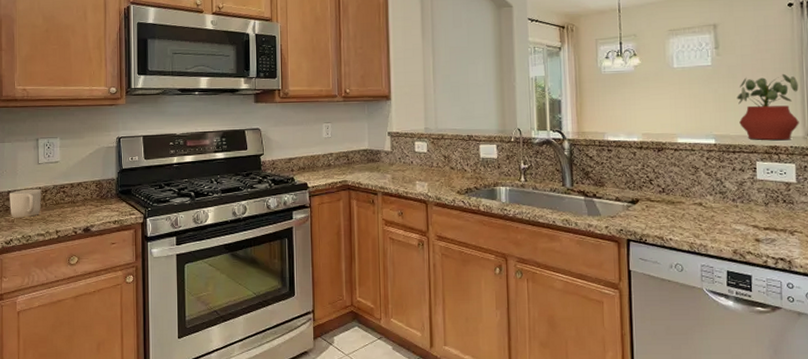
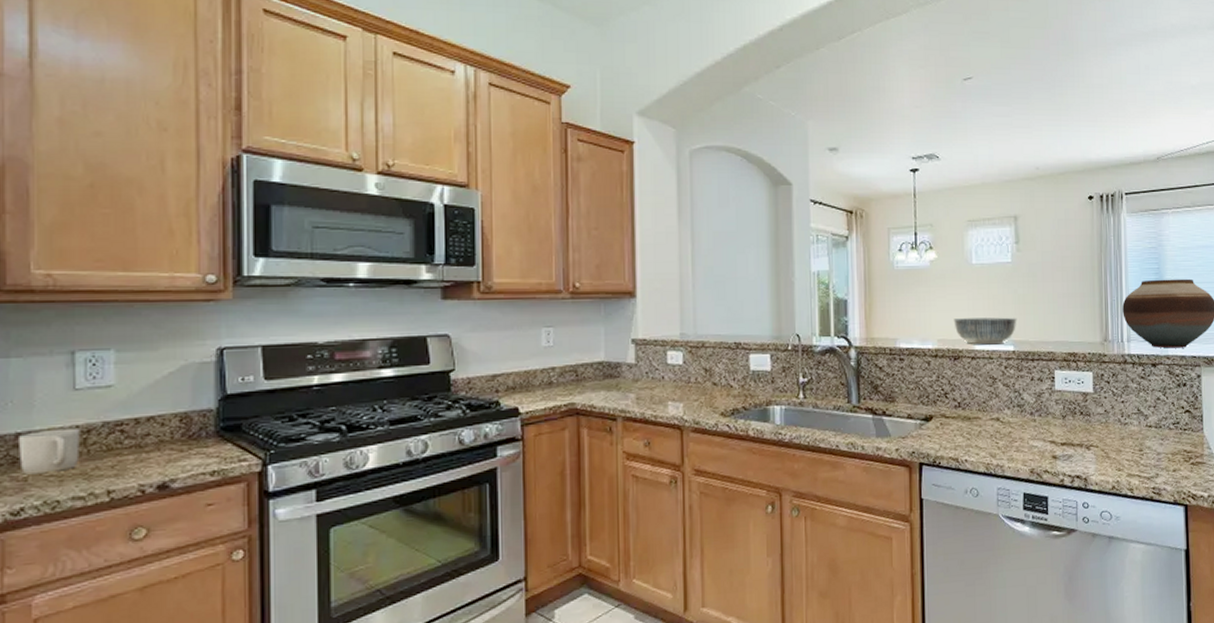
bowl: none [657,114,718,139] -> present [953,317,1017,345]
potted plant: present [737,73,799,141] -> none [1036,273,1097,347]

